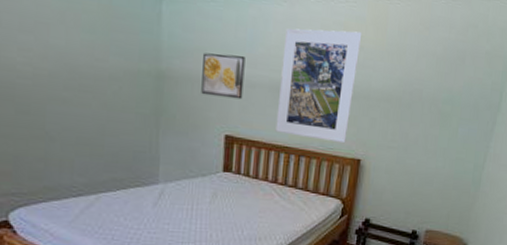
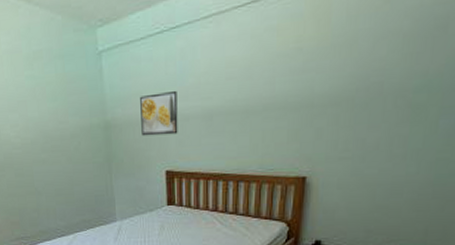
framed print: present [275,28,363,144] -> none [212,31,300,162]

